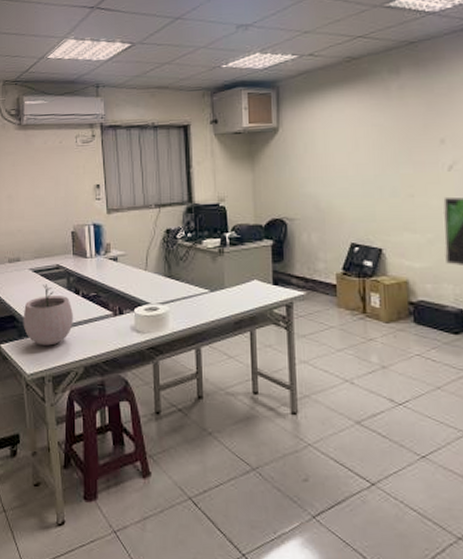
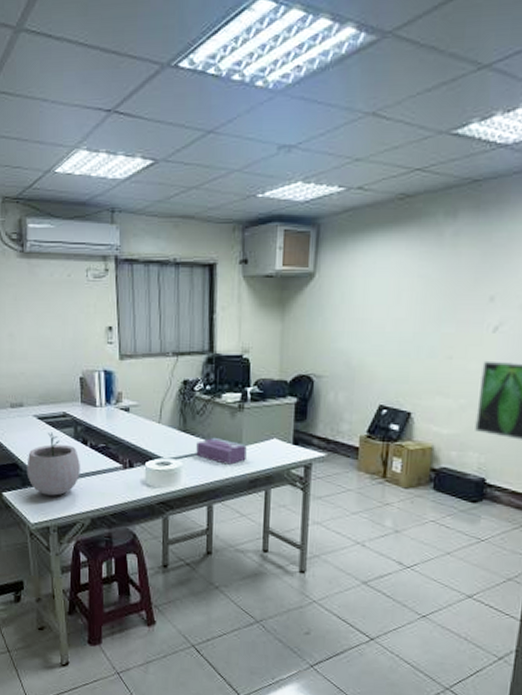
tissue box: none [182,281,230,307] -> present [196,437,247,465]

